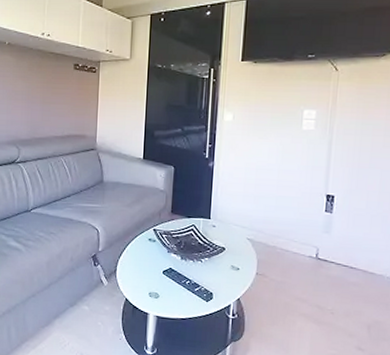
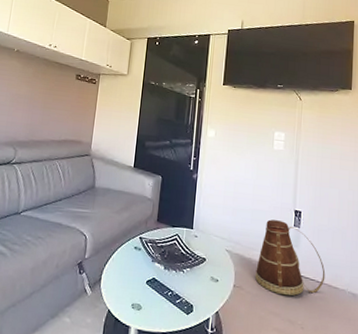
basket: none [280,206,361,282] -> present [255,219,326,296]

